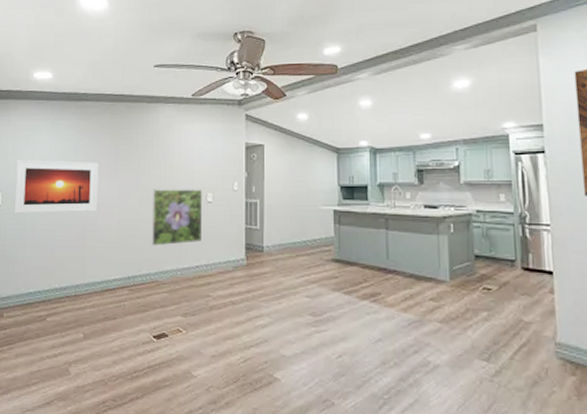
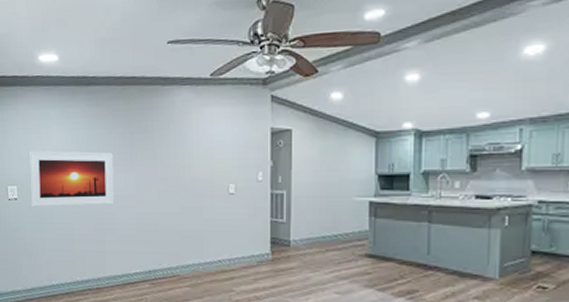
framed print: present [151,189,203,246] -> none [170,180,225,240]

